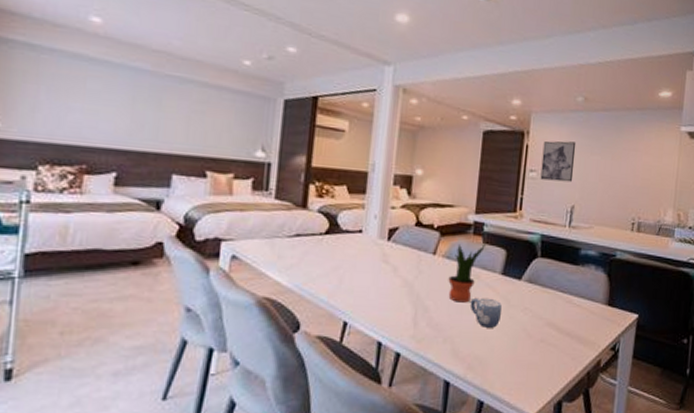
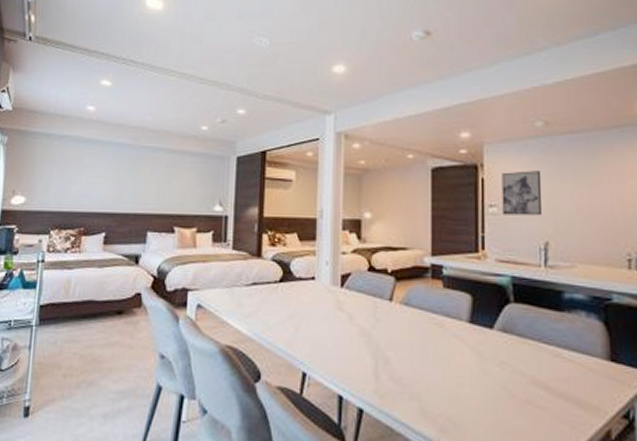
potted plant: present [448,242,487,303] -> none [408,286,448,355]
mug: present [470,298,503,328] -> none [435,349,475,384]

